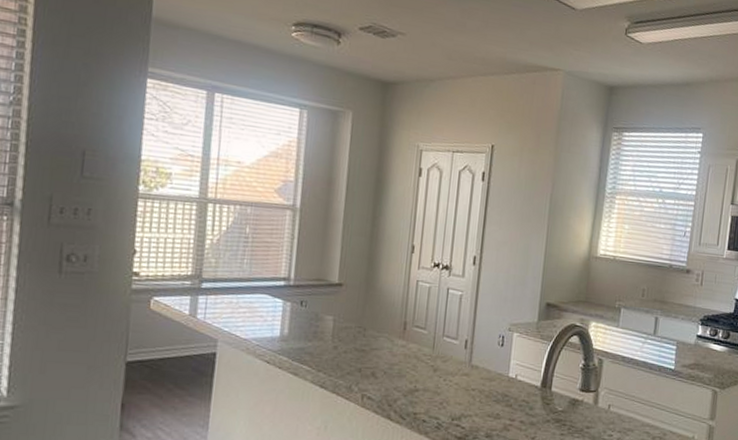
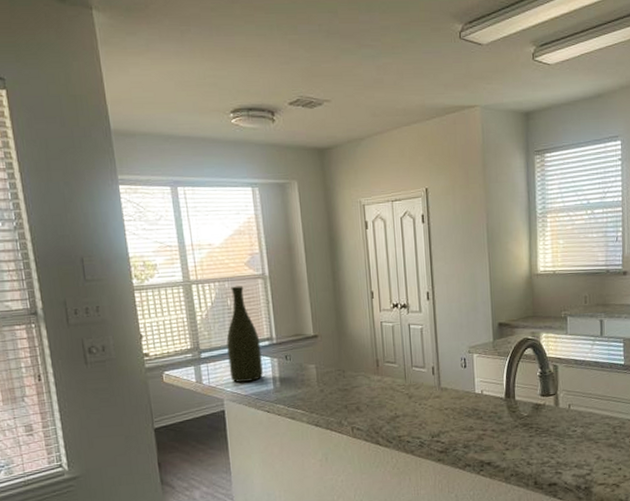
bottle: none [231,213,275,324] -> present [226,286,263,382]

